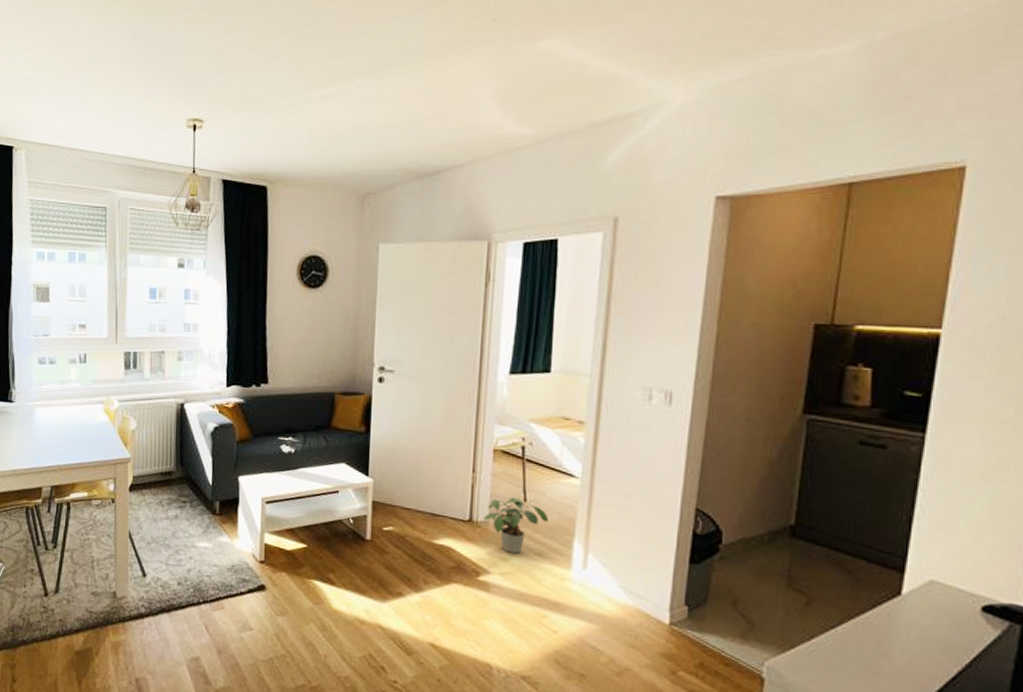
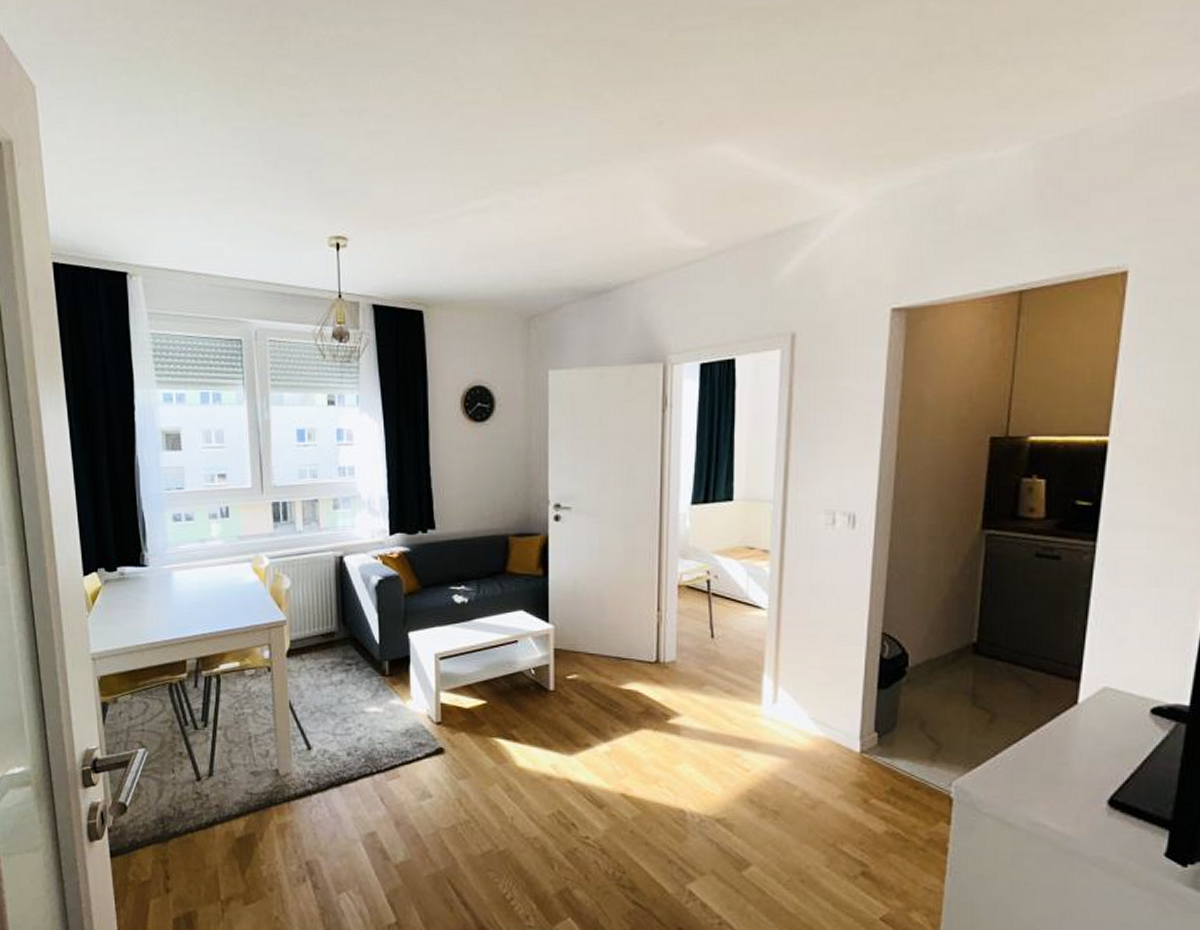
potted plant: present [484,497,549,554] -> none [671,635,738,693]

